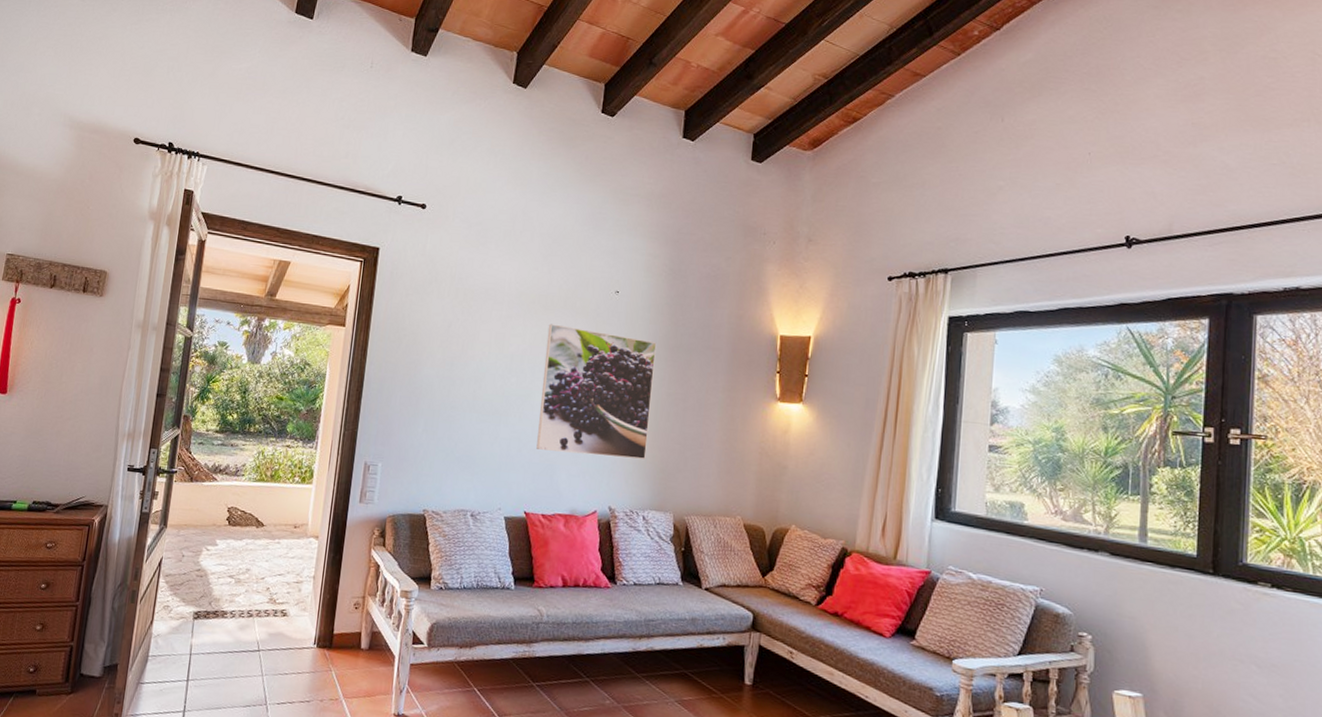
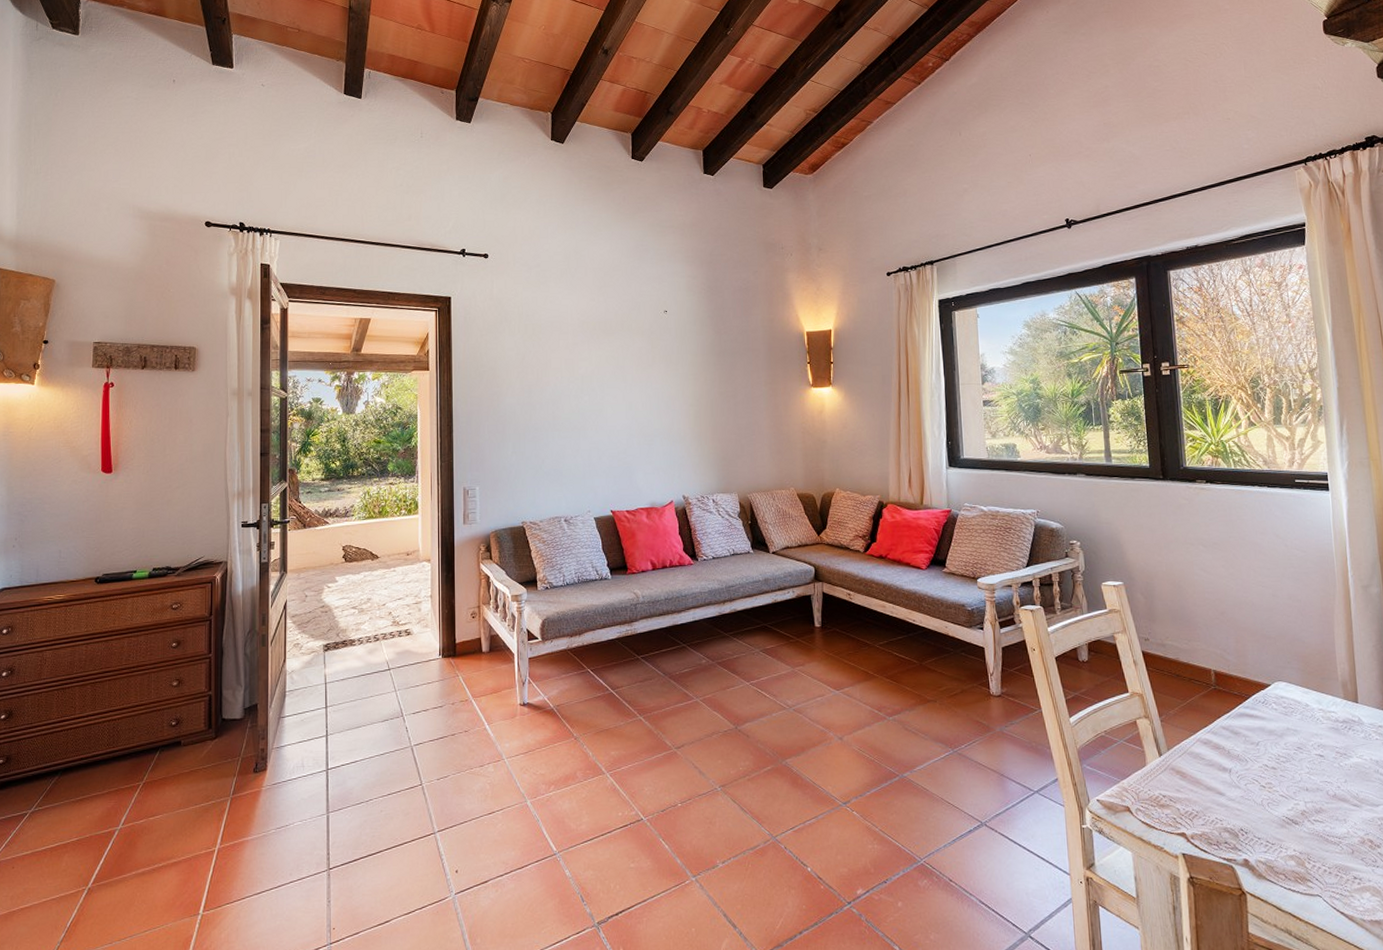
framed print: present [536,324,657,459] -> none [610,345,708,455]

